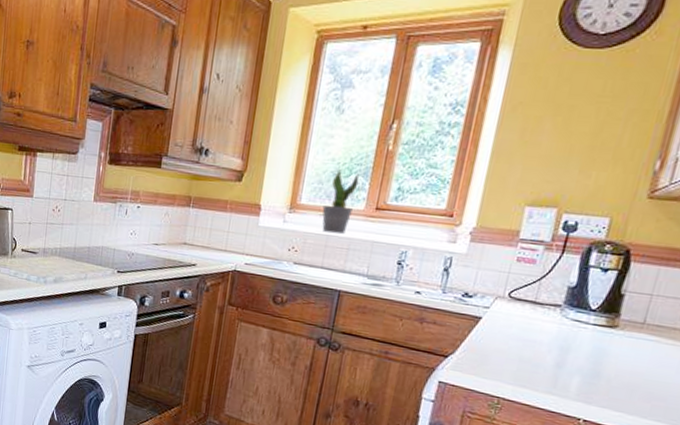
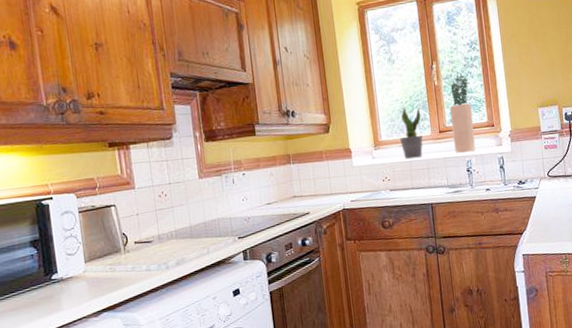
vase: none [389,140,436,243] -> present [449,73,475,154]

